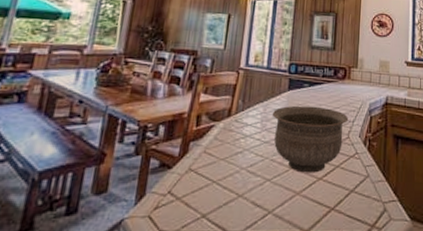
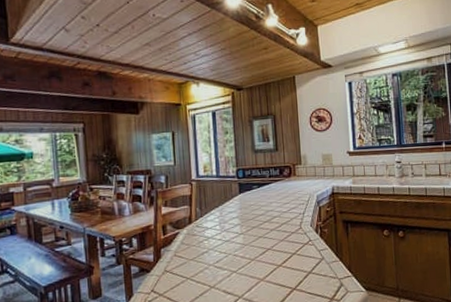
bowl: present [272,105,349,173] -> none [228,204,299,263]

